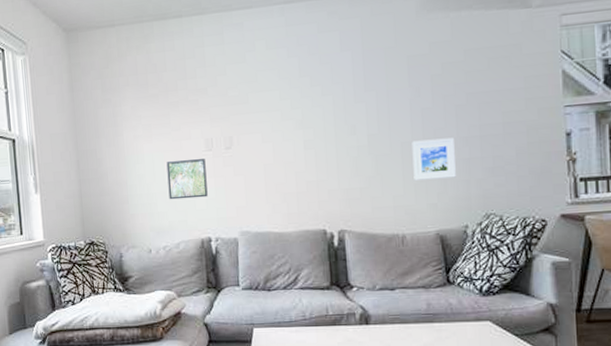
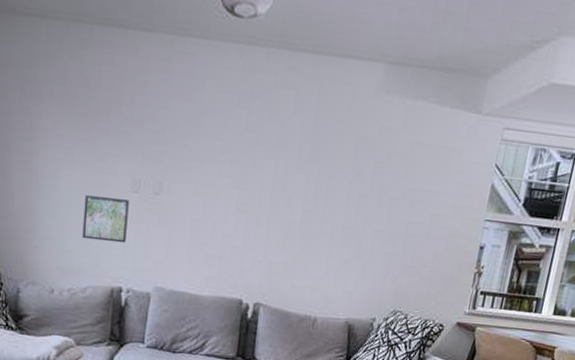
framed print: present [412,137,456,181] -> none [336,225,382,270]

